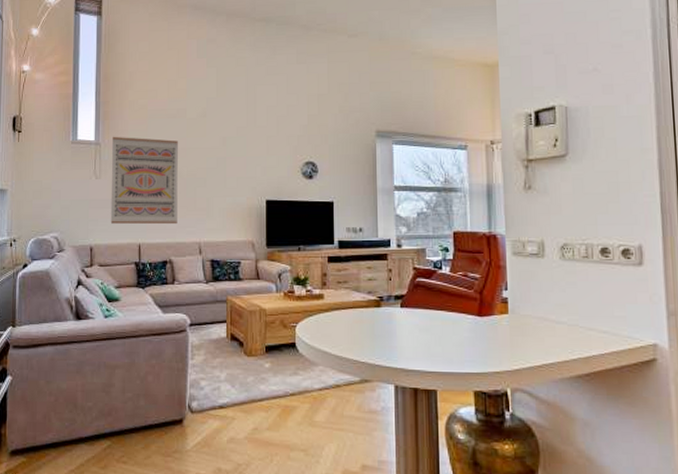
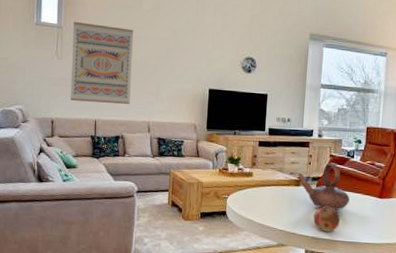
teapot: none [377,277,442,334] -> present [297,162,350,210]
fruit: none [401,331,435,362] -> present [313,207,341,232]

